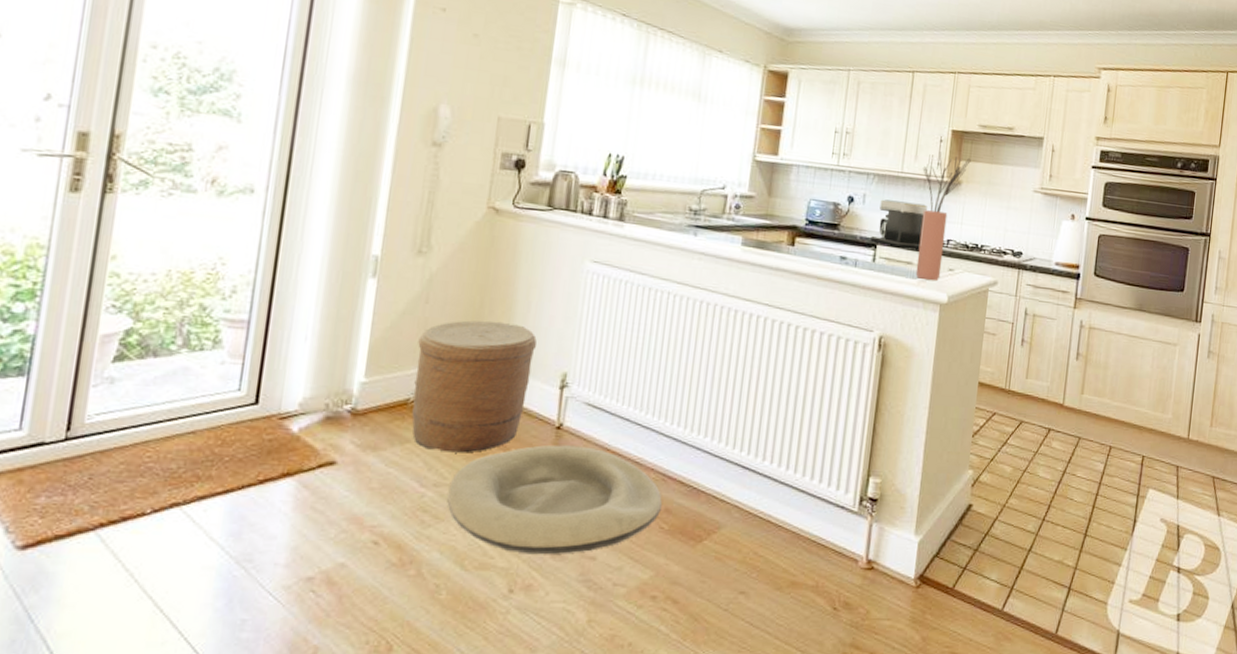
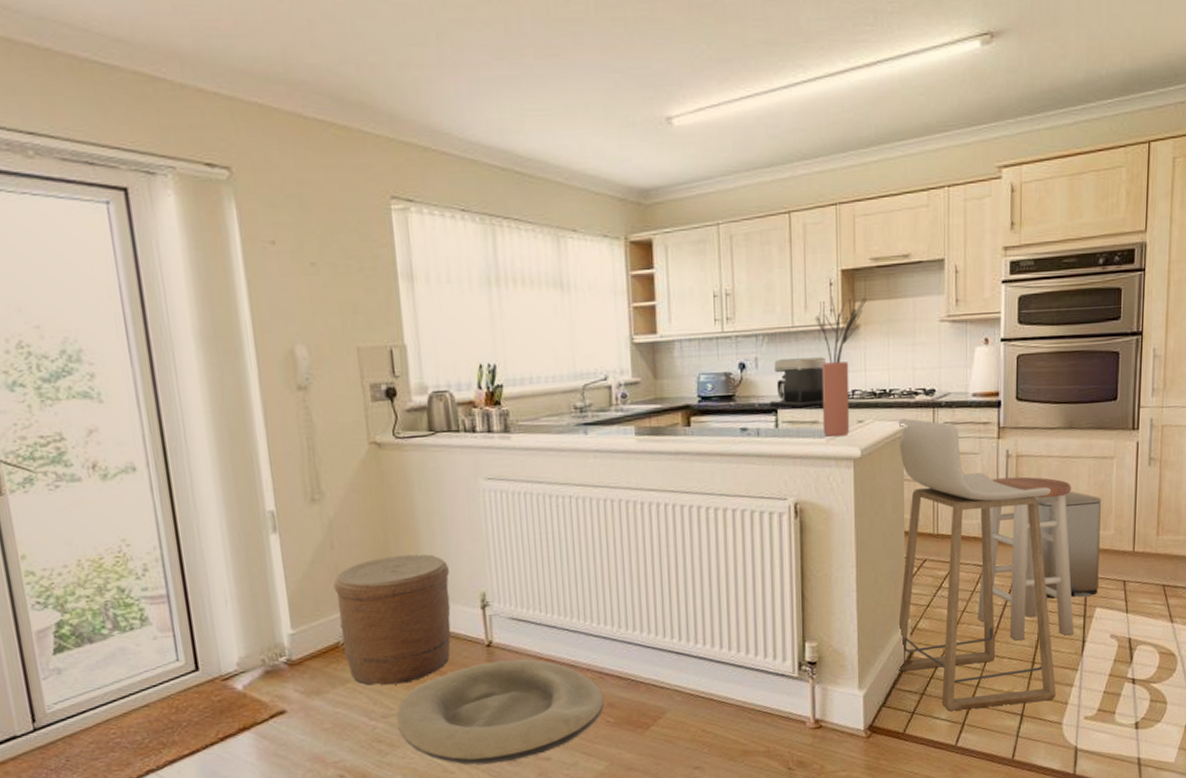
bar stool: none [955,273,1117,576] -> present [897,418,1057,711]
bar stool: none [1036,346,1137,512] -> present [977,476,1074,641]
pedal bin: none [1103,369,1163,477] -> present [1037,492,1102,599]

